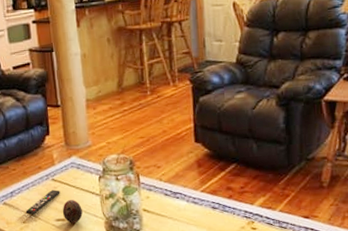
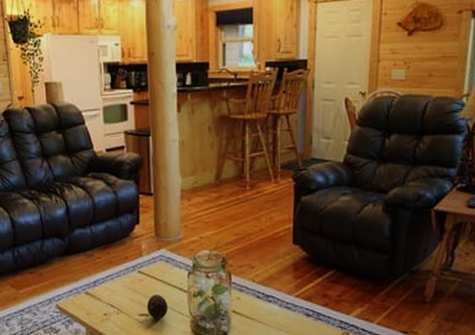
remote control: present [25,190,60,215] -> none [108,283,146,307]

